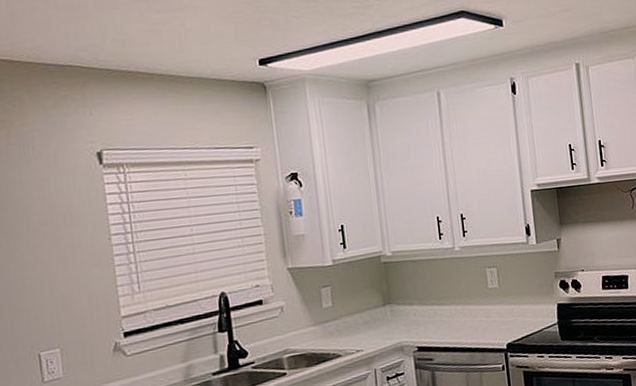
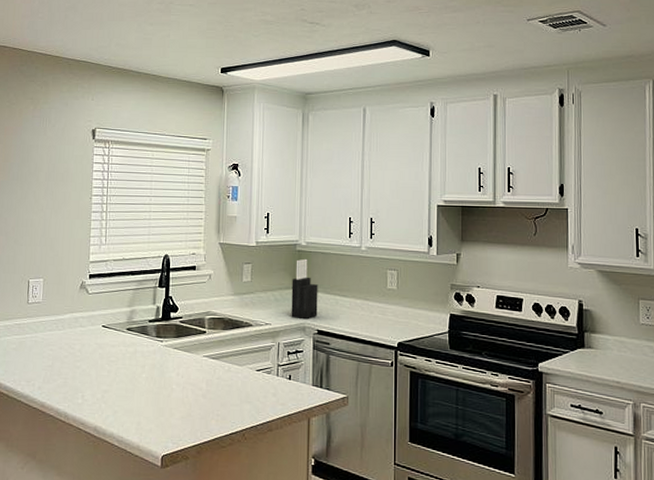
knife block: none [380,270,415,339] -> present [291,258,318,319]

